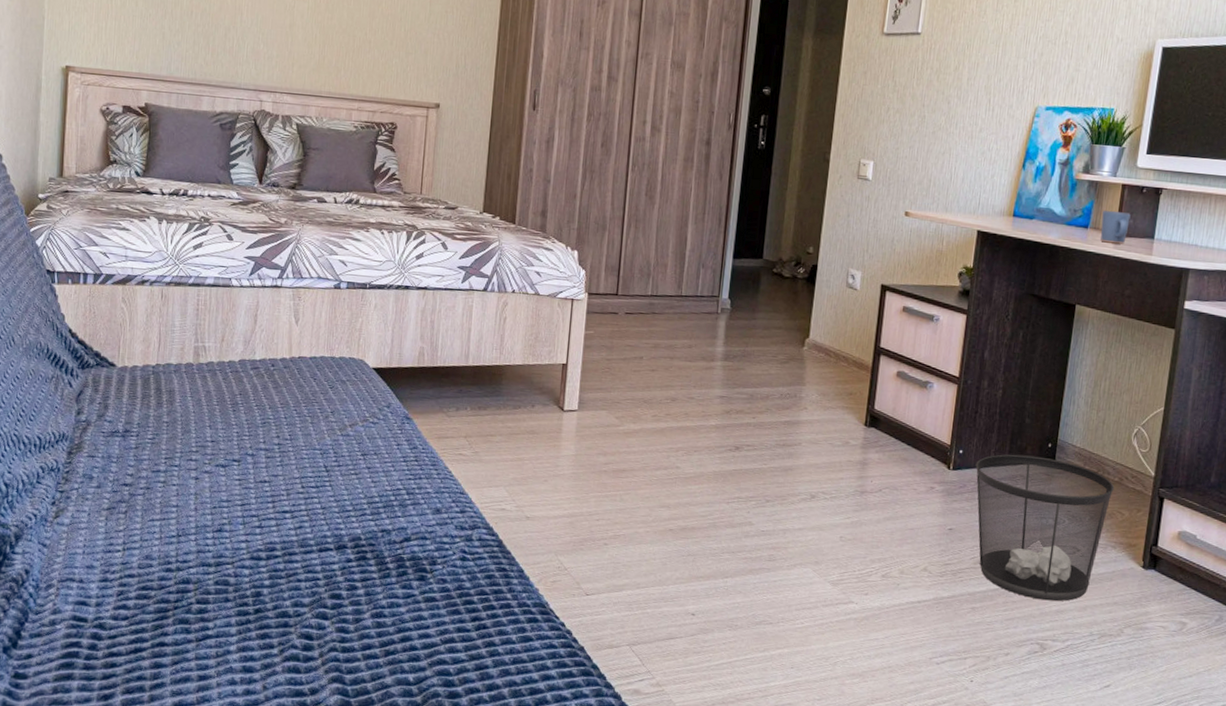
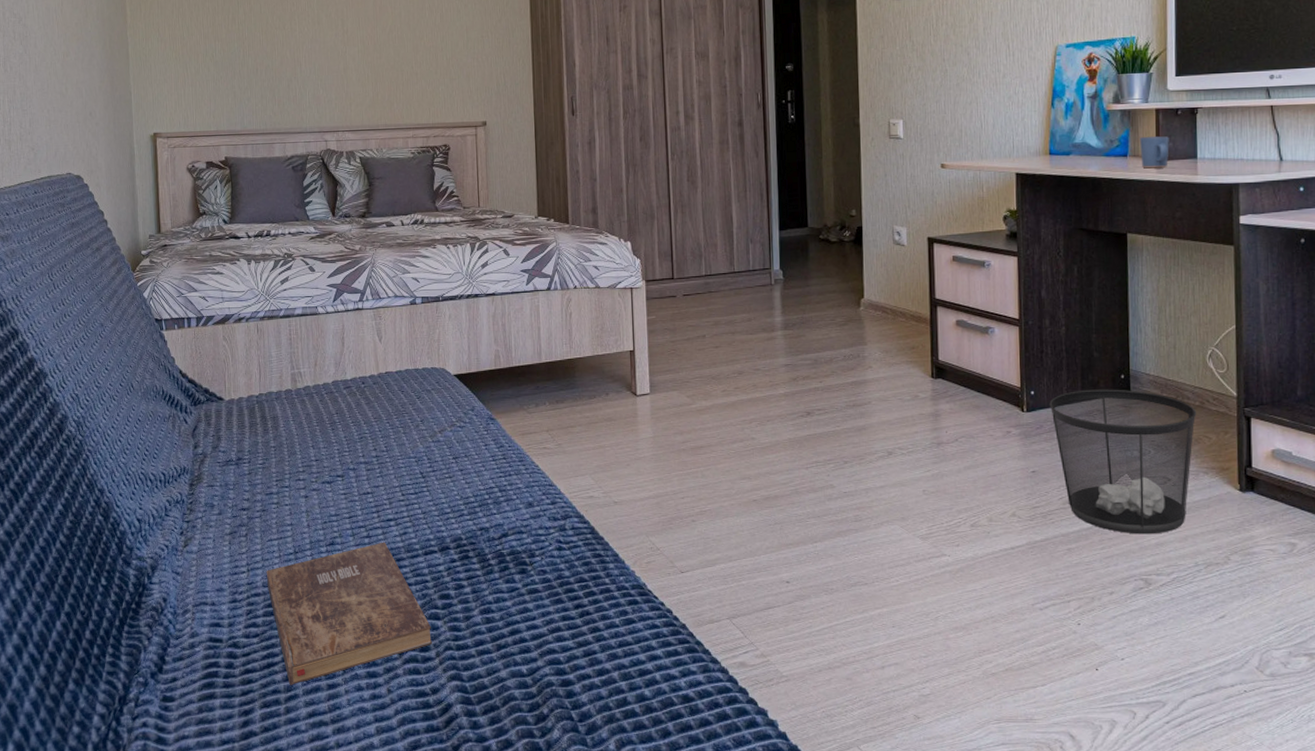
bible: none [143,534,317,673] -> present [266,542,433,685]

